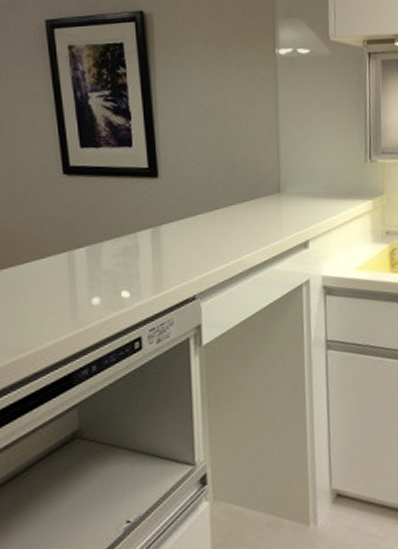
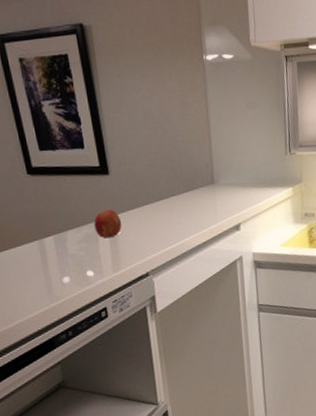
fruit: none [135,219,169,251] -> present [94,210,122,238]

